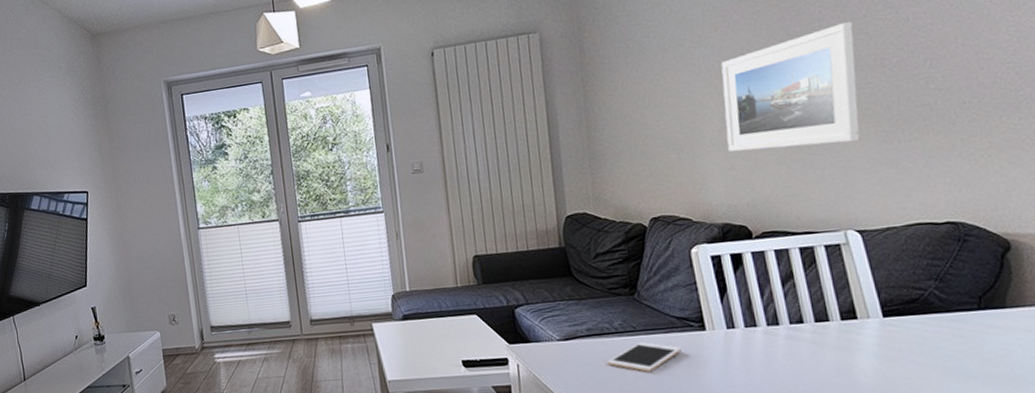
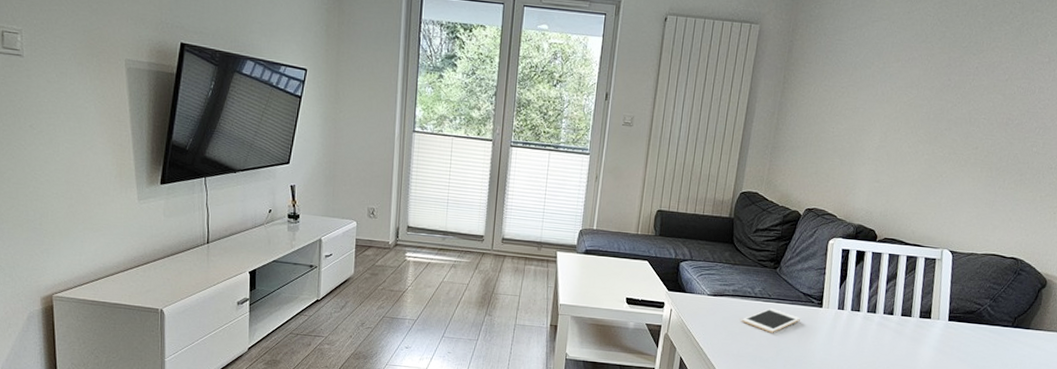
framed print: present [720,22,860,152] -> none [879,81,996,180]

